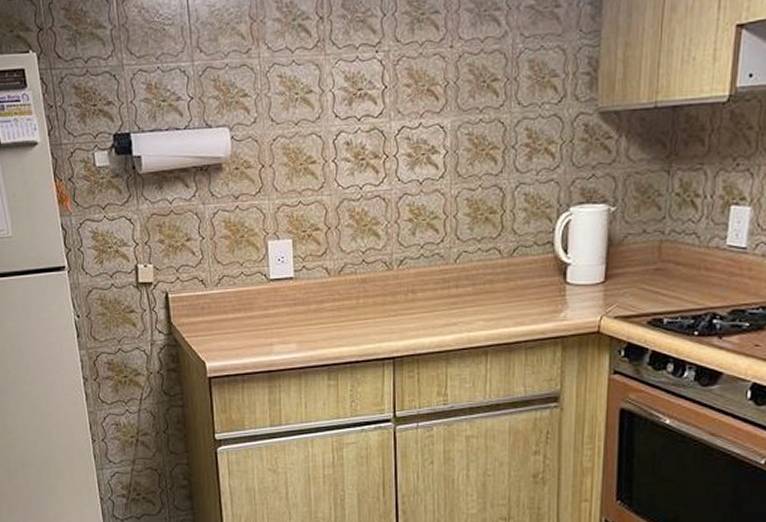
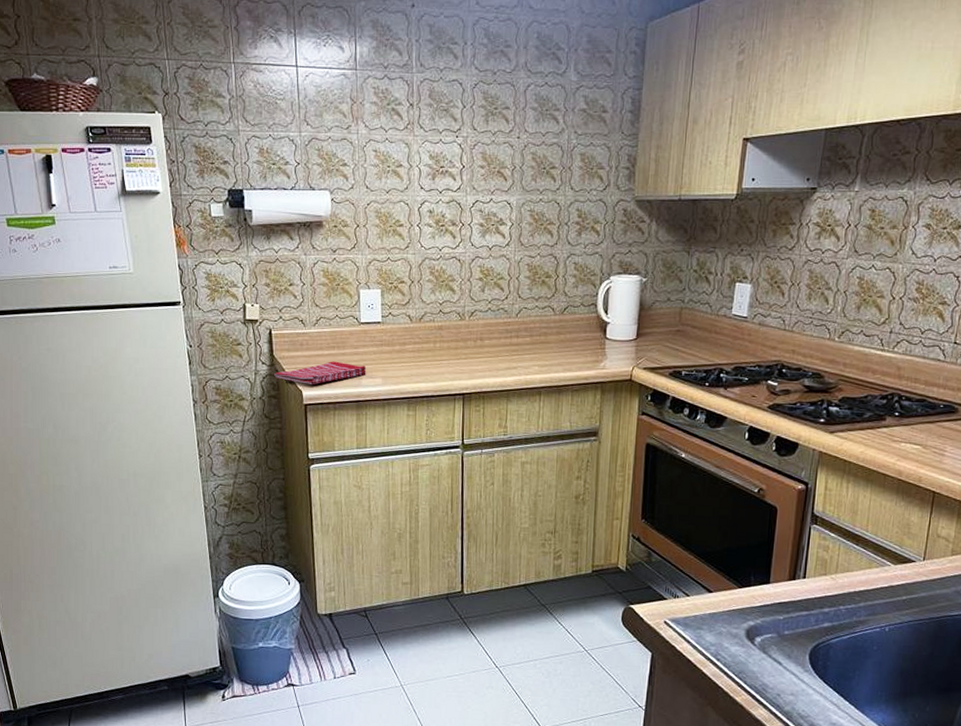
dish towel: none [173,326,278,354] -> present [274,361,367,385]

